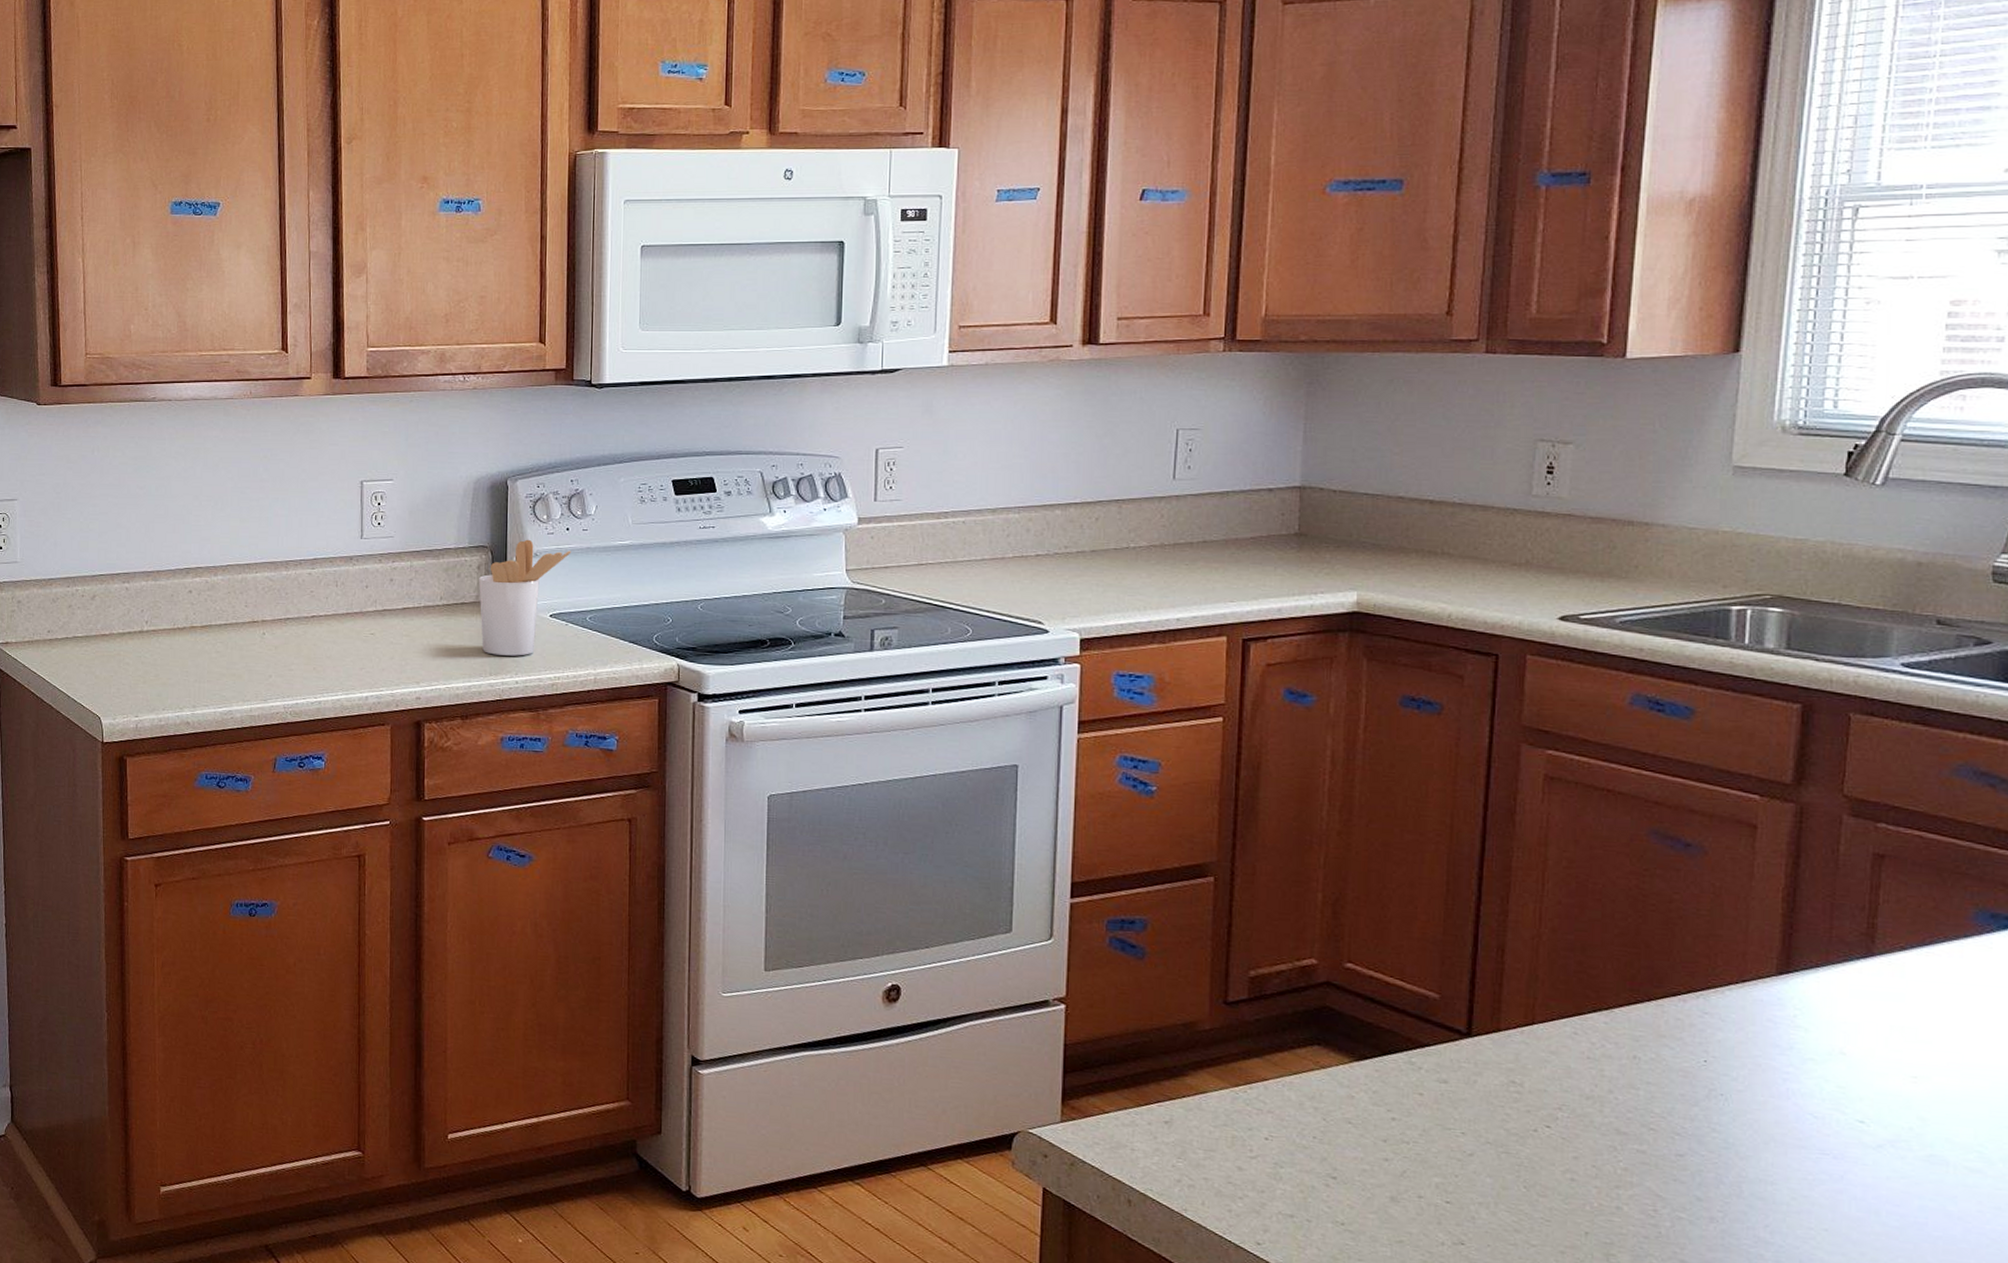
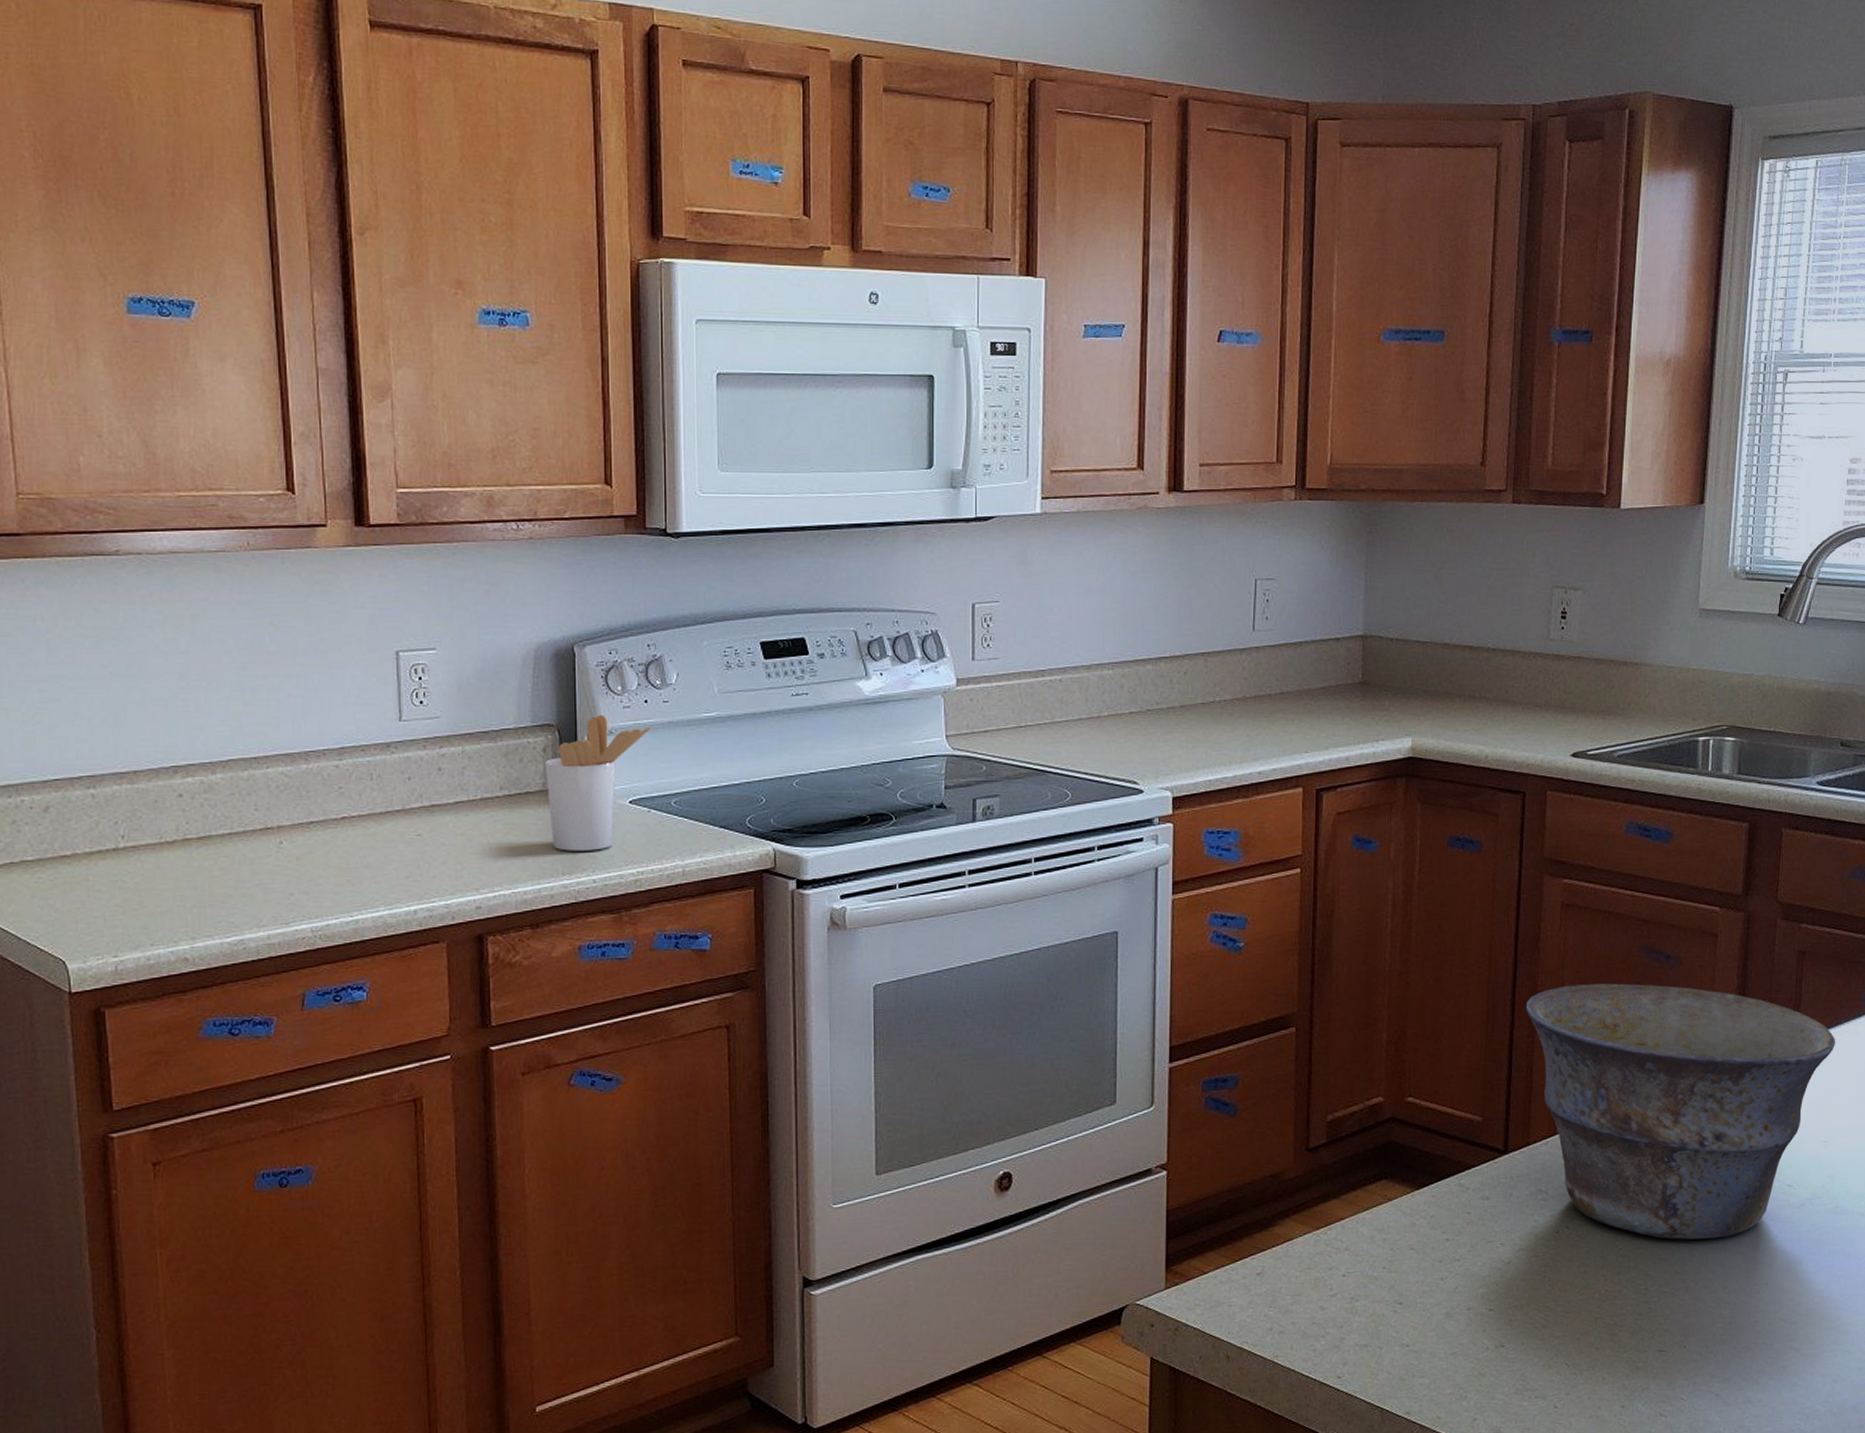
bowl: none [1496,864,1931,1169] -> present [1525,983,1836,1240]

